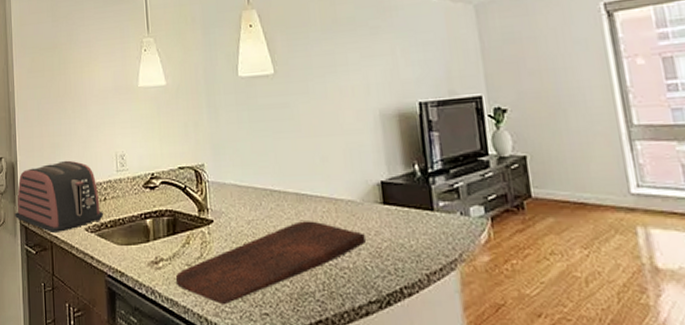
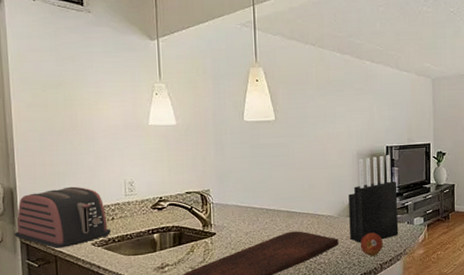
knife block: none [373,114,449,242] -> present [349,155,399,243]
fruit: none [395,226,428,262] -> present [361,232,383,256]

